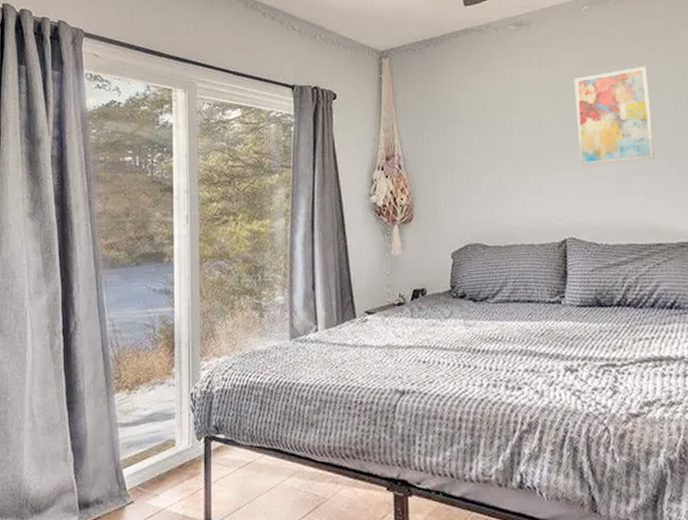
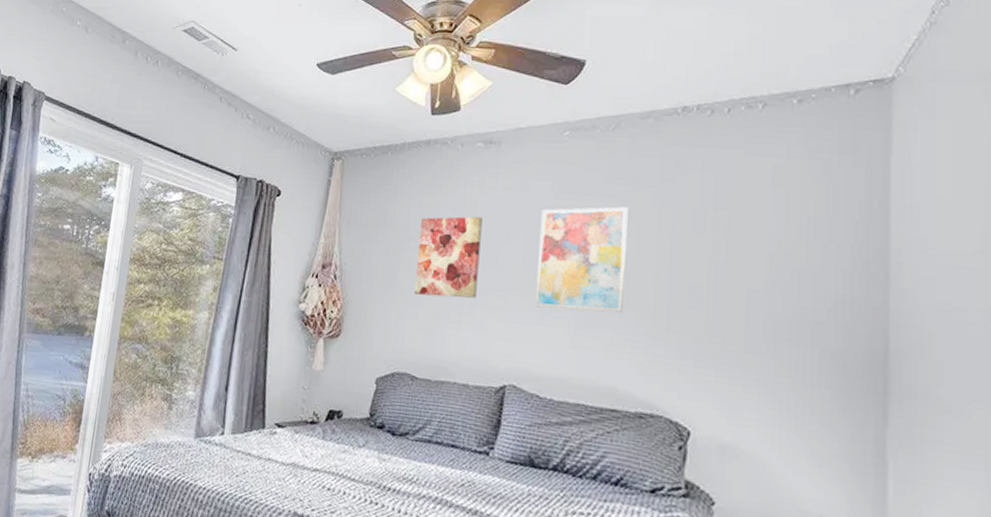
wall art: none [470,92,529,171] -> present [415,216,483,298]

